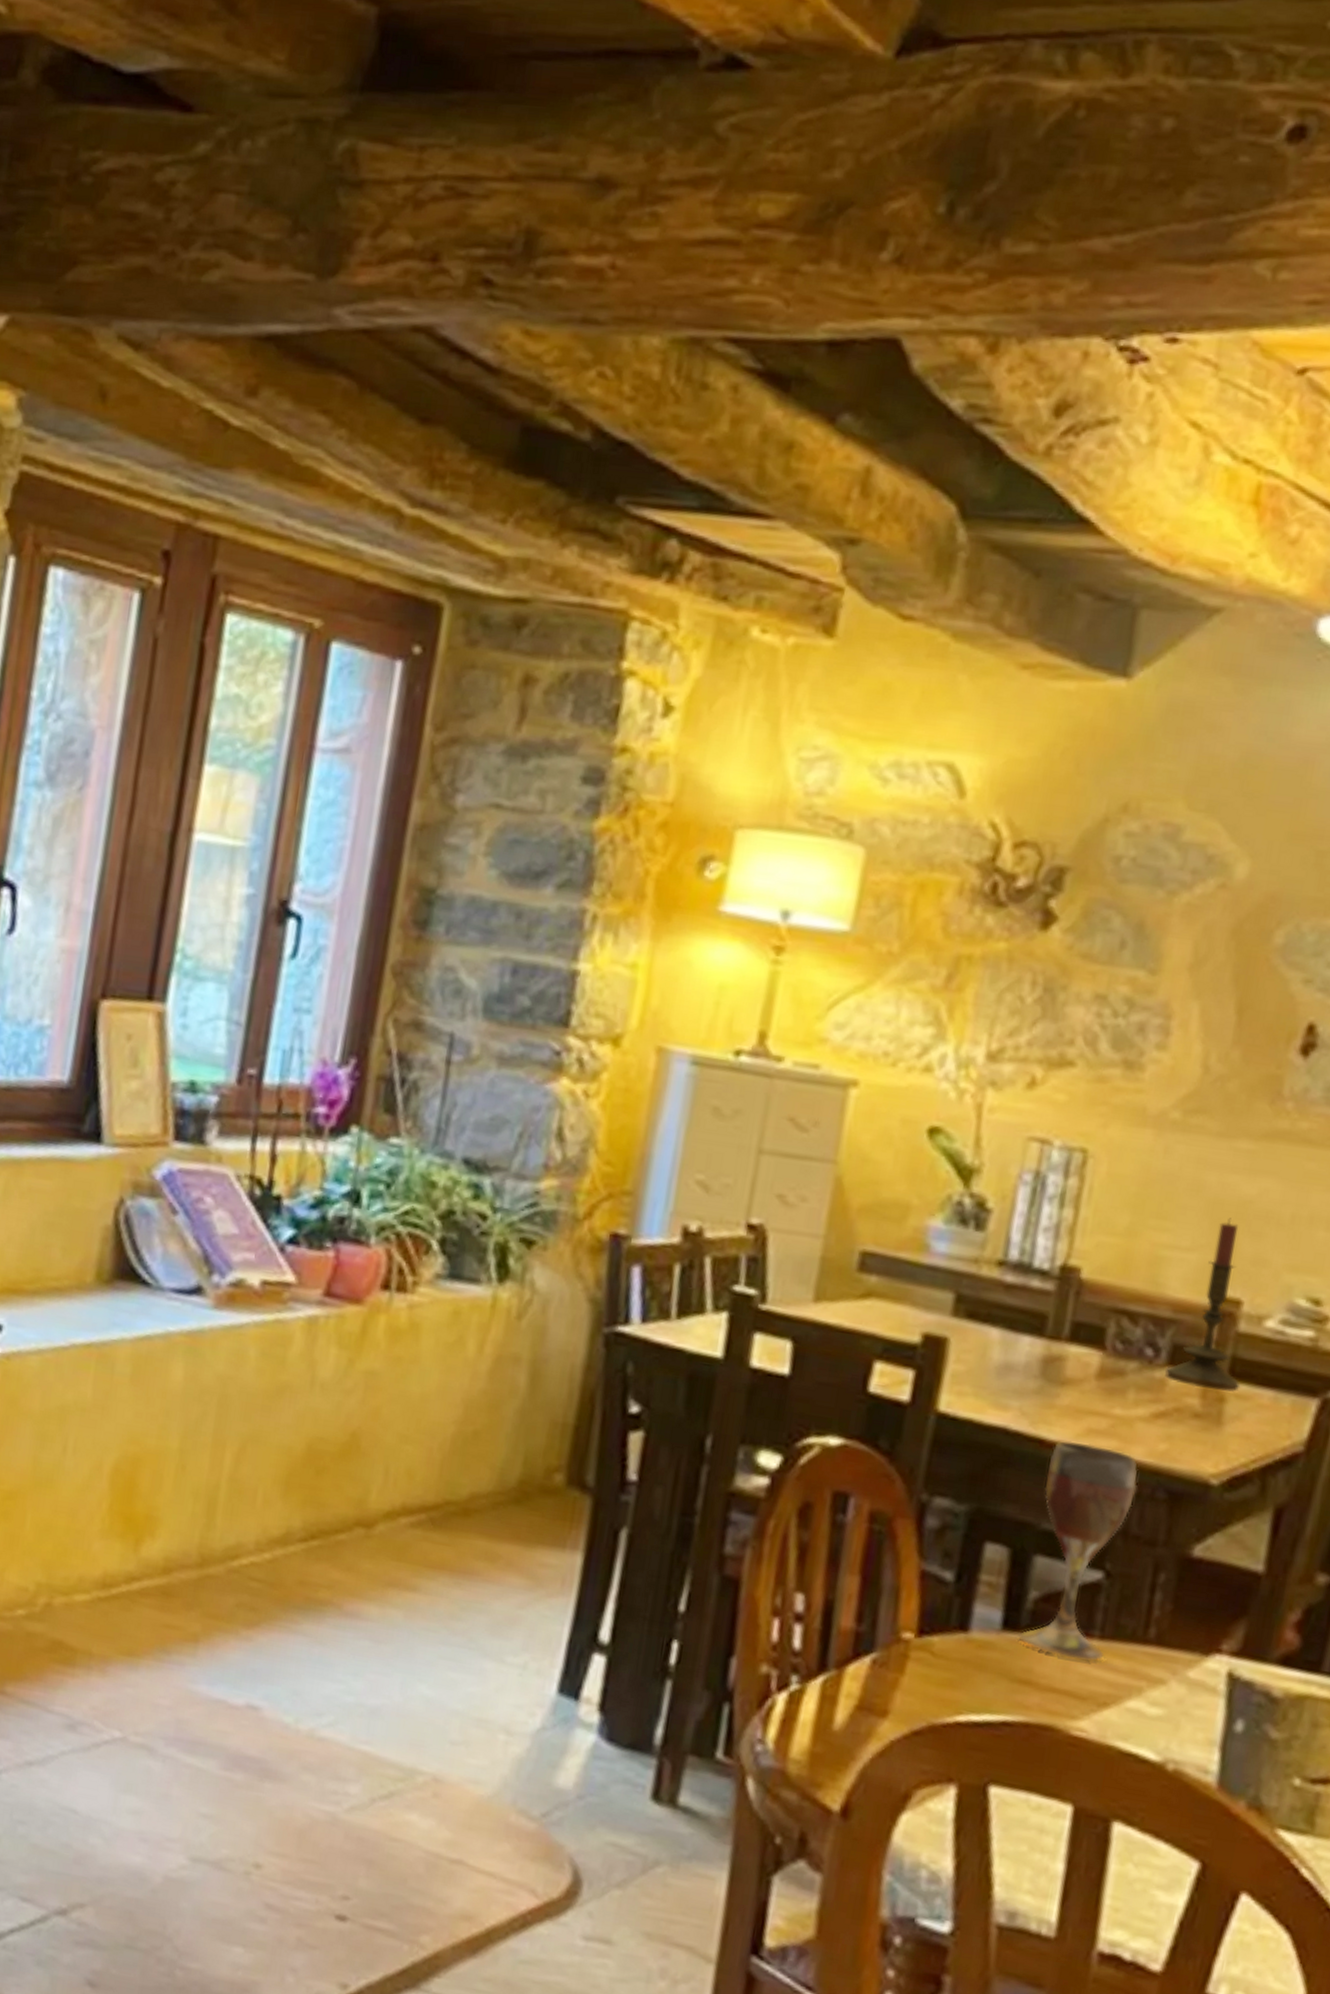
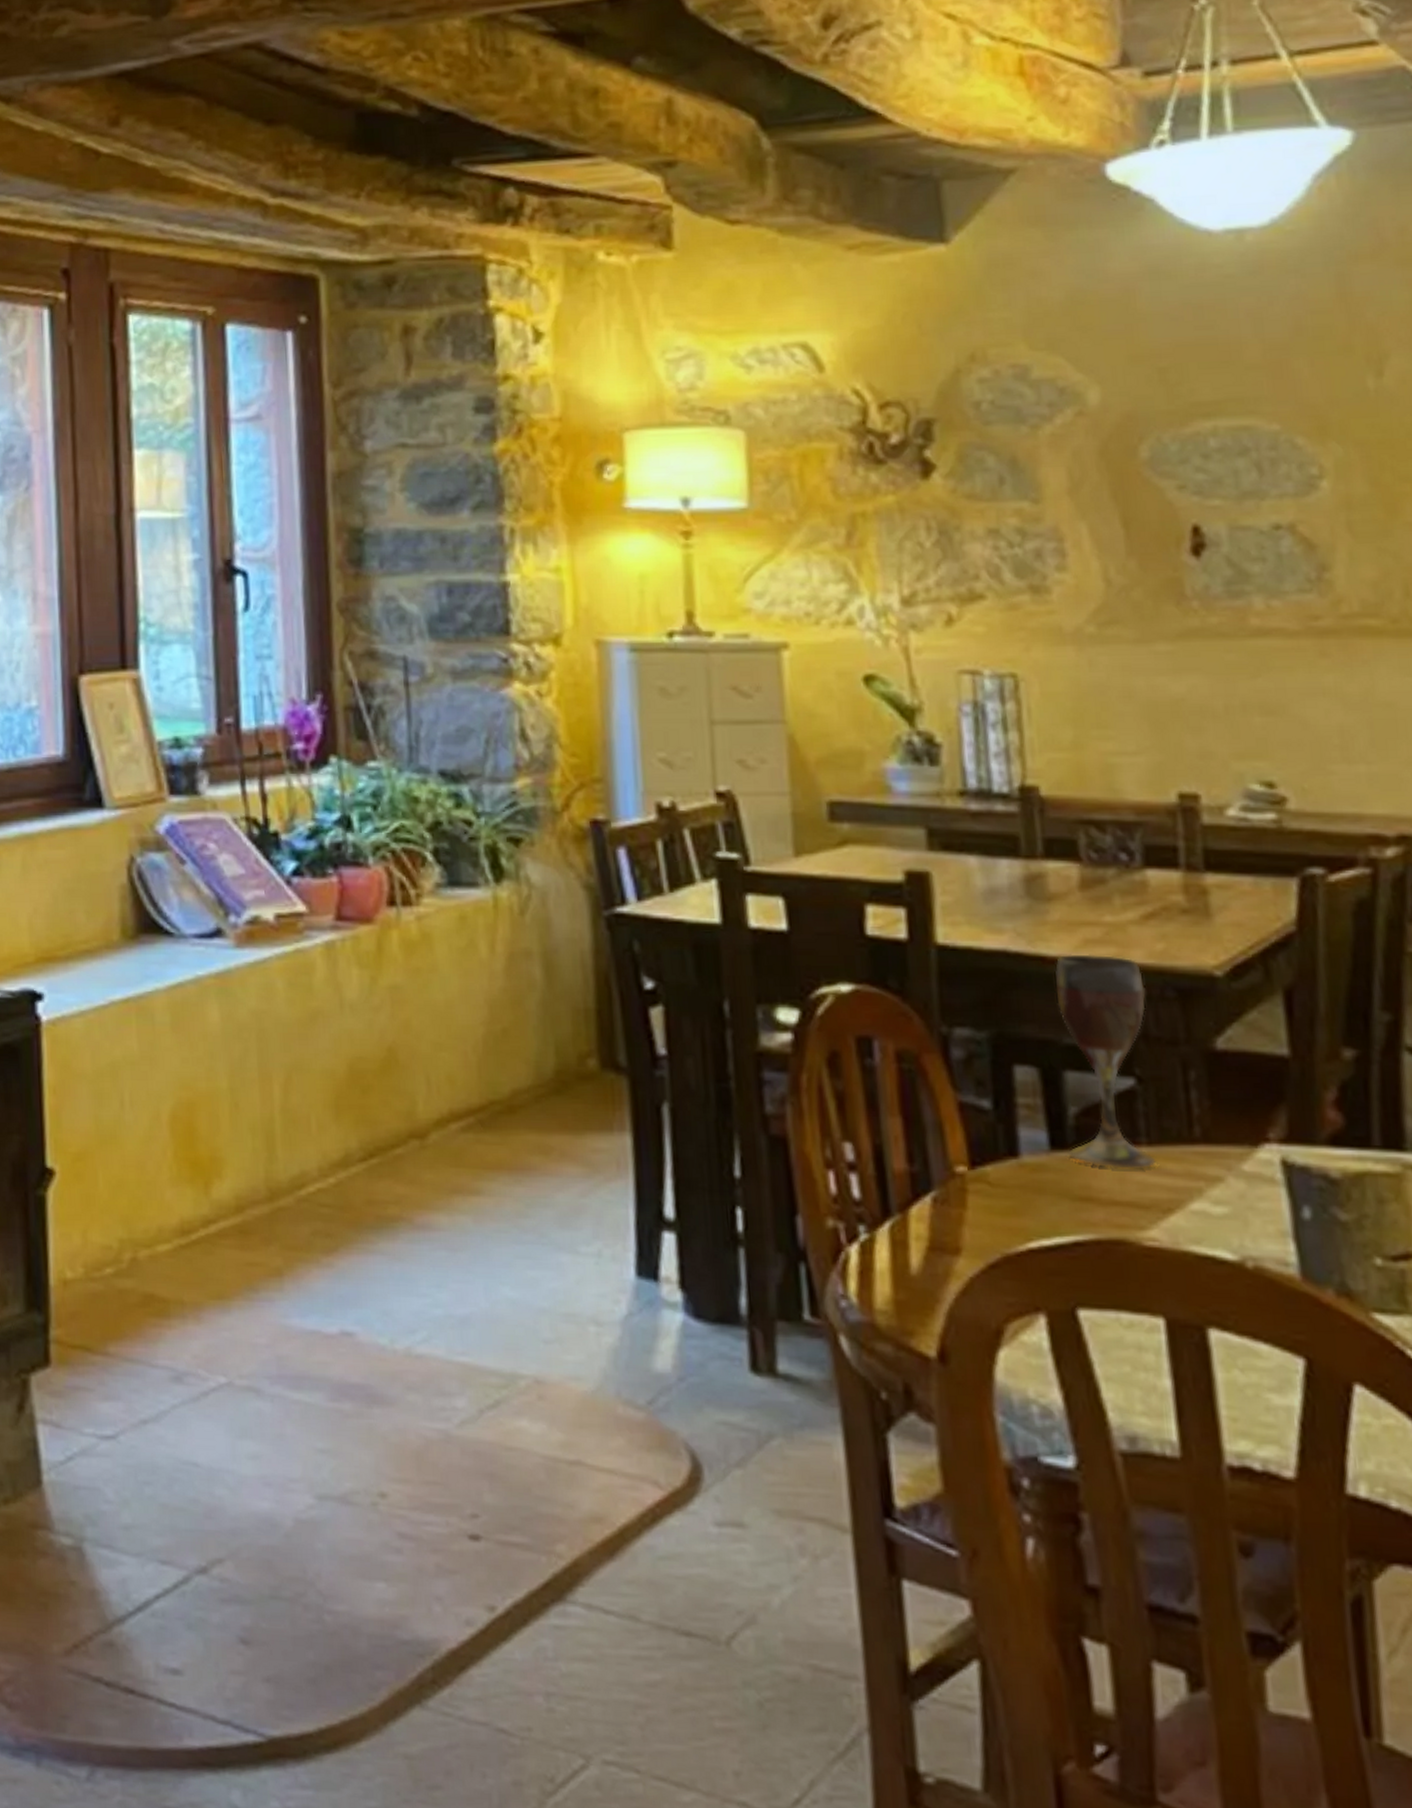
candle: present [1165,1218,1240,1392] -> none [1144,717,1218,884]

